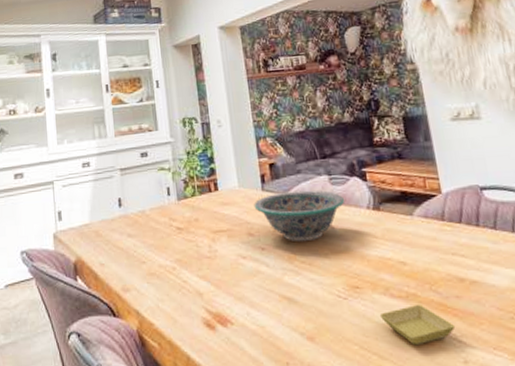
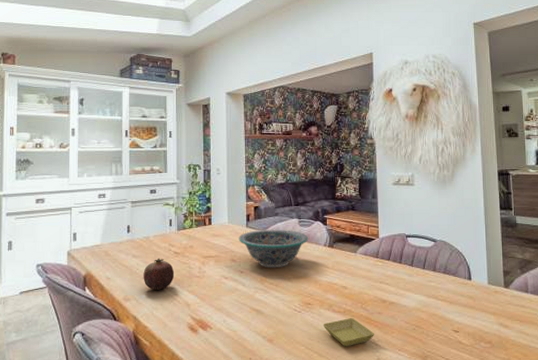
fruit: none [142,236,180,276] -> present [143,258,175,290]

